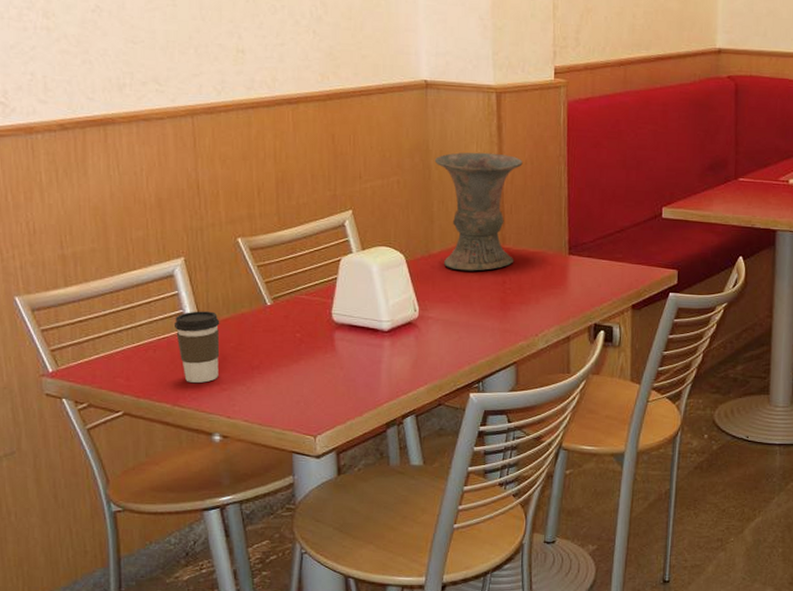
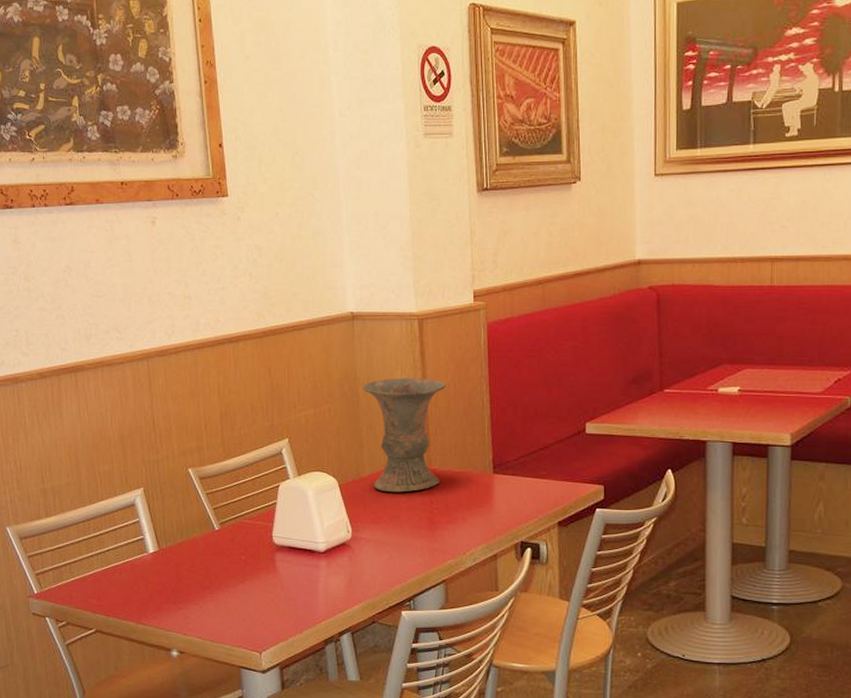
coffee cup: present [173,311,220,383] -> none [136,536,176,602]

